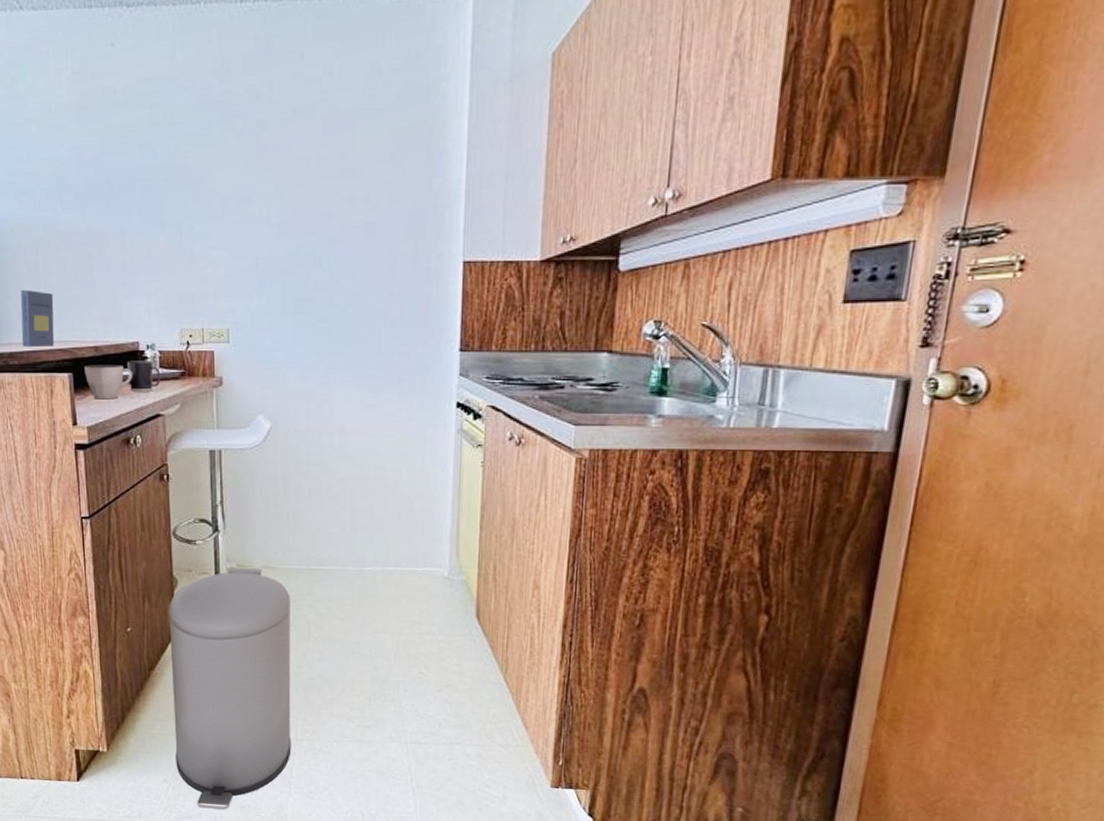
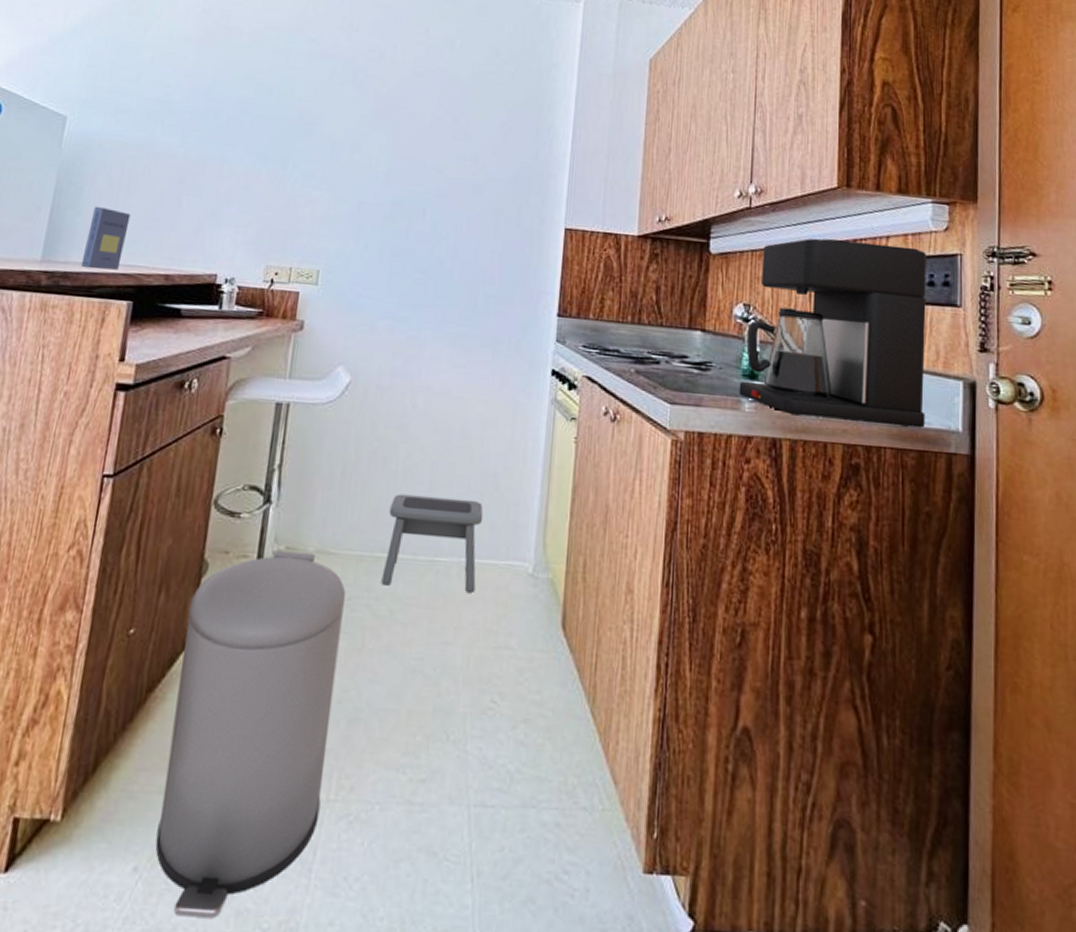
cup: present [84,365,132,400] -> none [147,294,203,335]
mug: present [127,360,161,393] -> none [196,293,236,330]
step stool: none [318,519,401,593] -> present [381,494,484,592]
coffee maker: none [645,239,872,431] -> present [739,238,927,428]

